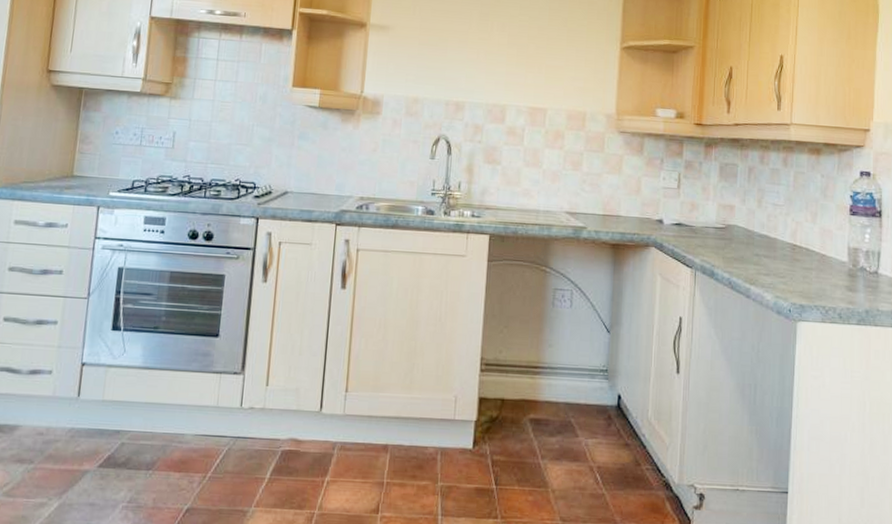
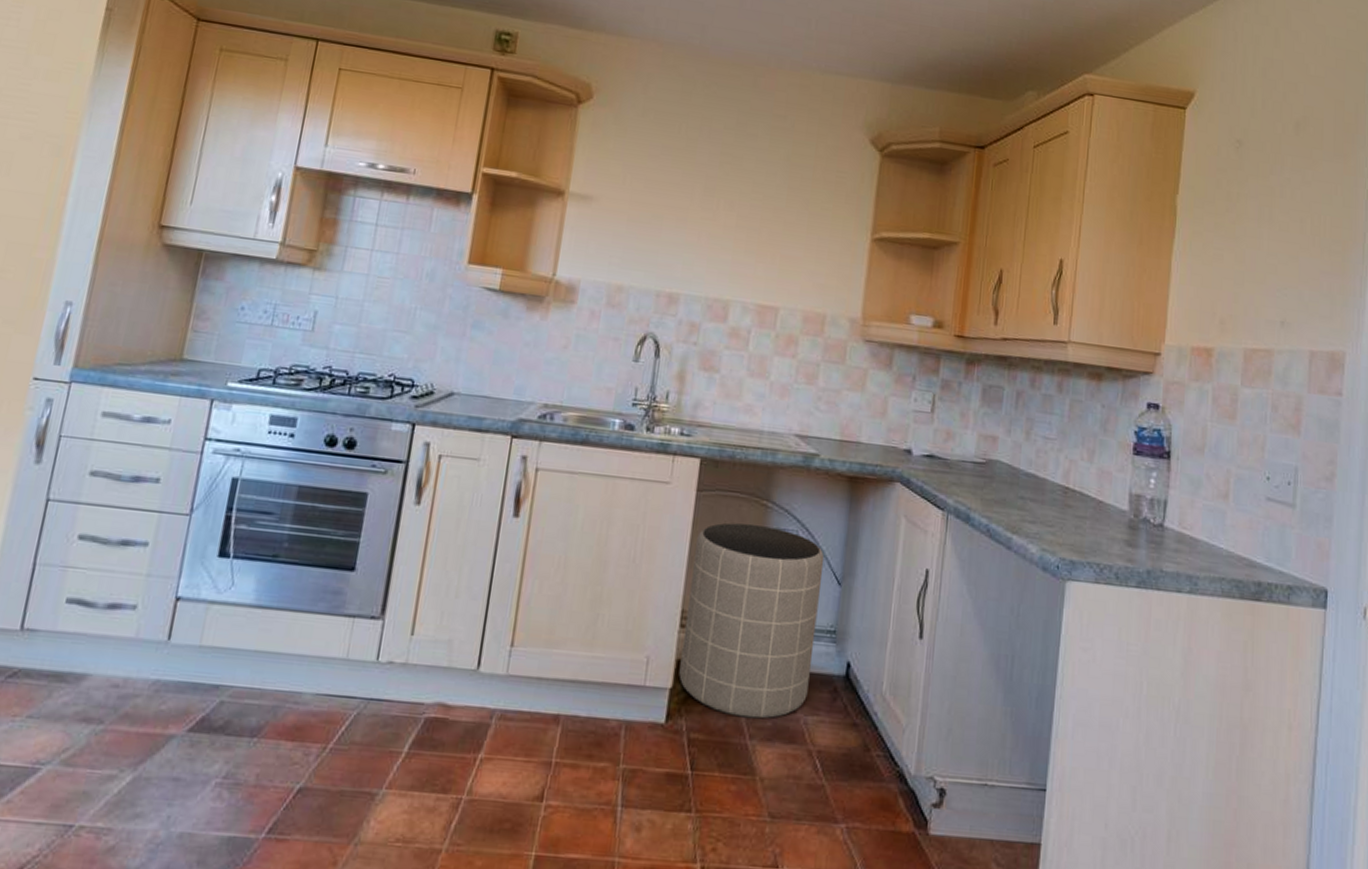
trash can: none [481,286,595,443] -> present [679,523,825,719]

